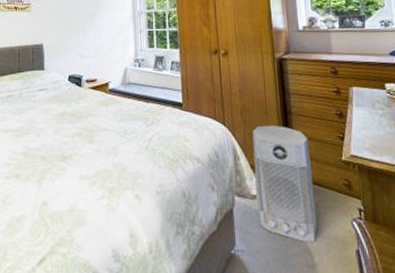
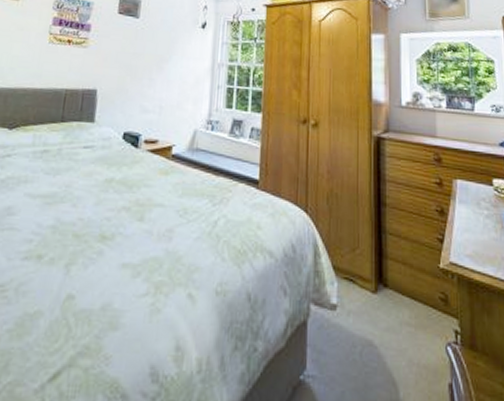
air purifier: present [252,125,317,243] -> none [336,216,406,371]

